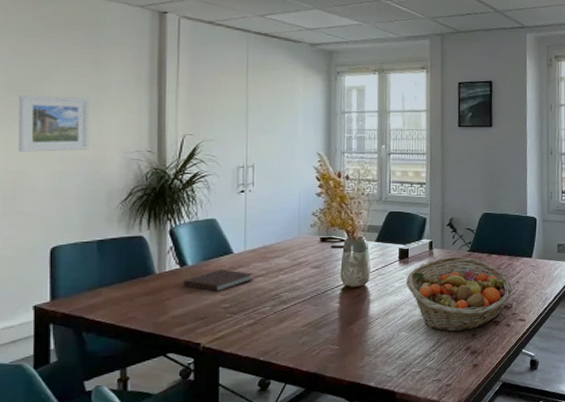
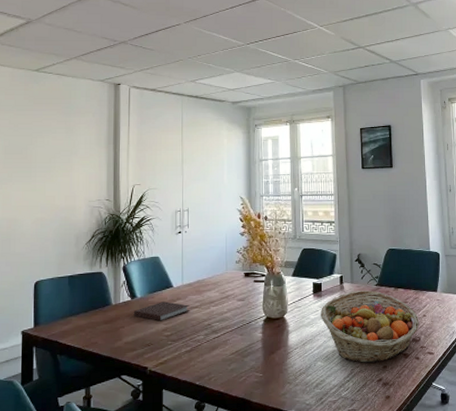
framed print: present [19,94,91,152] -> none [13,157,64,203]

